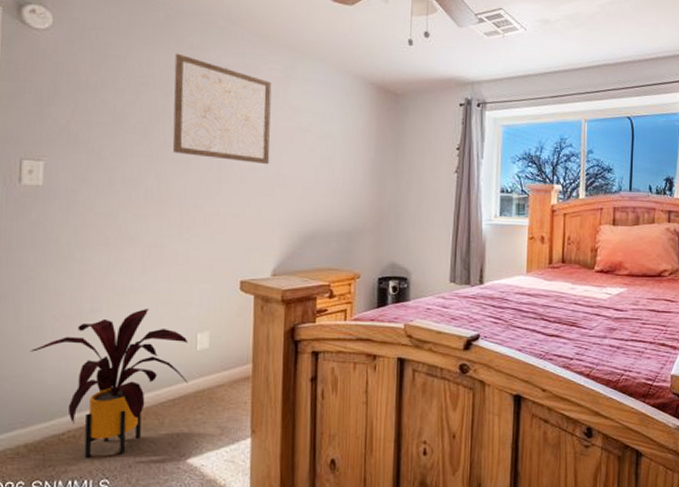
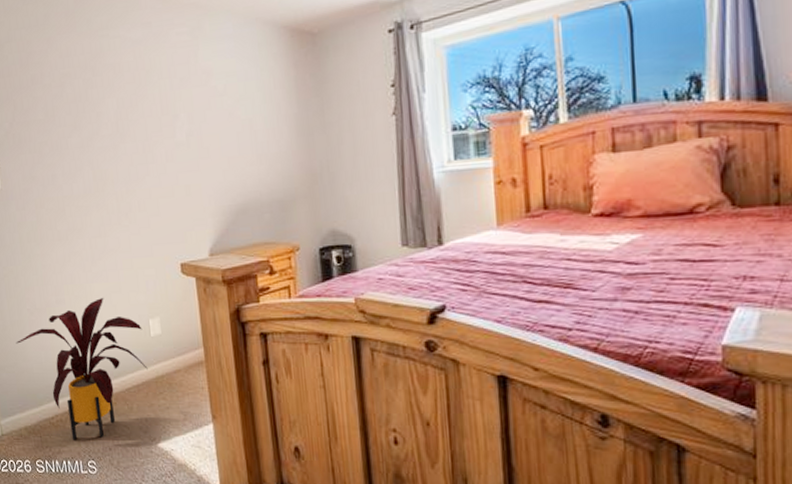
wall art: present [172,53,272,165] -> none [88,36,191,140]

